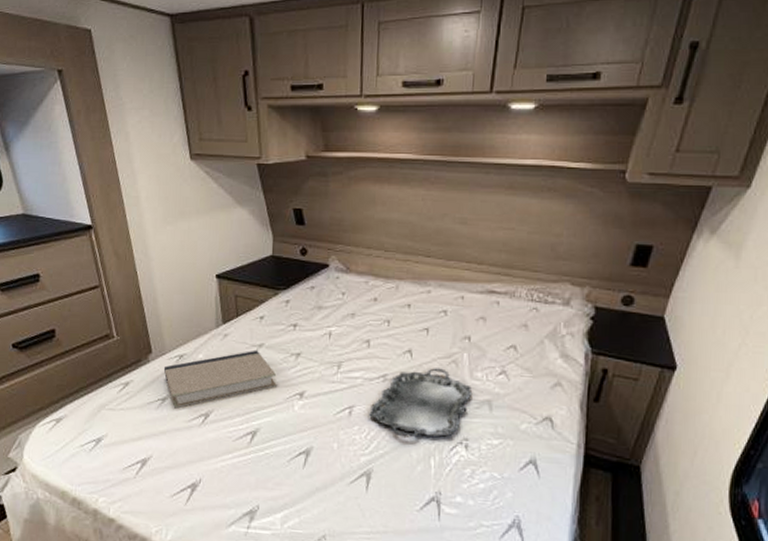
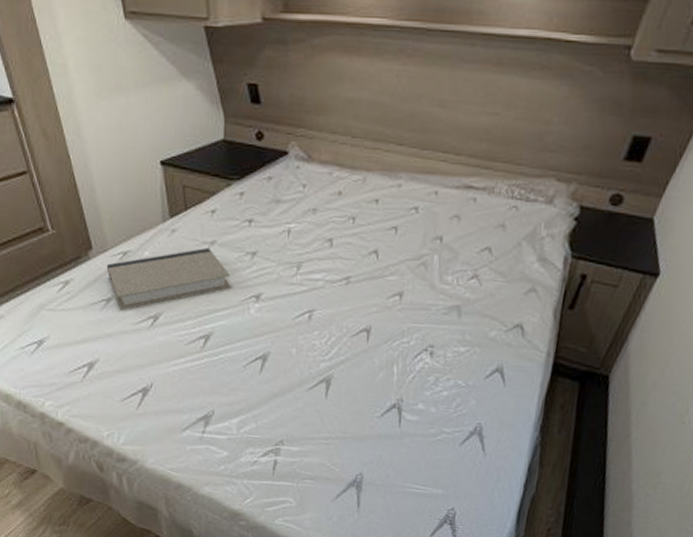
serving tray: present [369,368,473,438] -> none [330,270,441,344]

